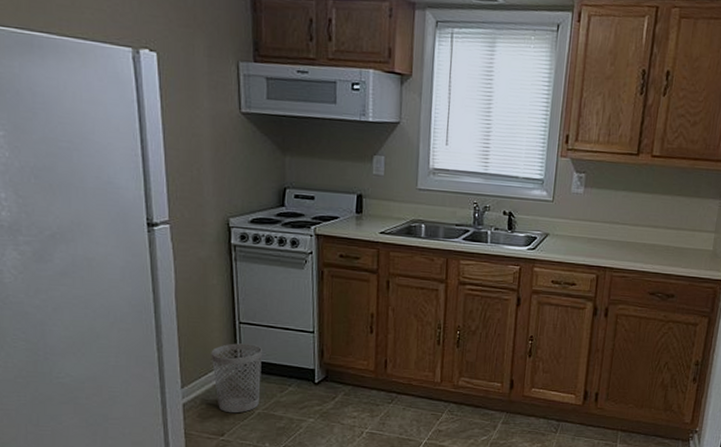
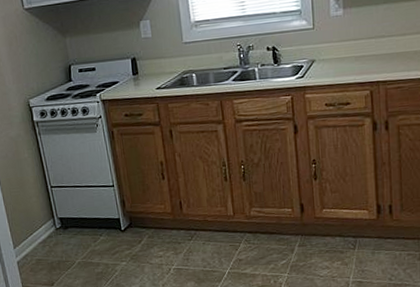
wastebasket: present [211,343,262,414] -> none [32,203,78,265]

